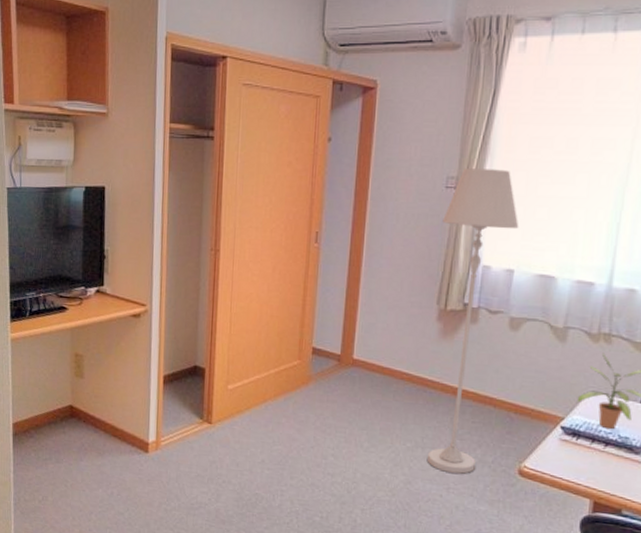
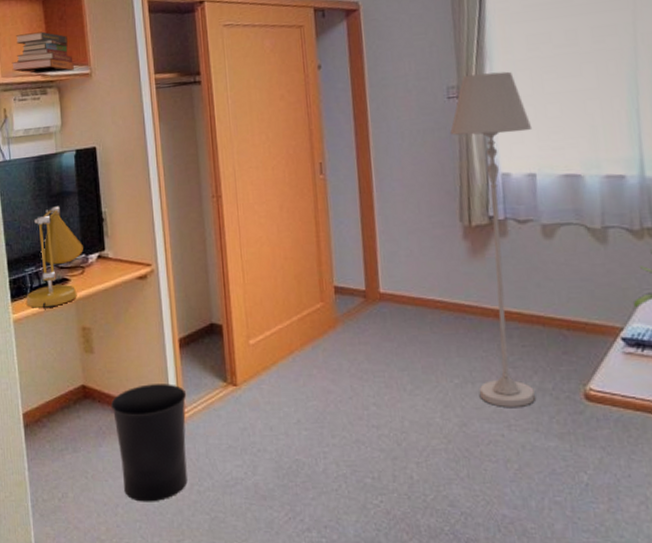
table lamp: none [24,238,83,333] -> present [26,206,83,309]
books: none [30,64,92,109] -> present [12,31,74,75]
waste bin: none [95,412,165,514] -> present [111,384,188,502]

